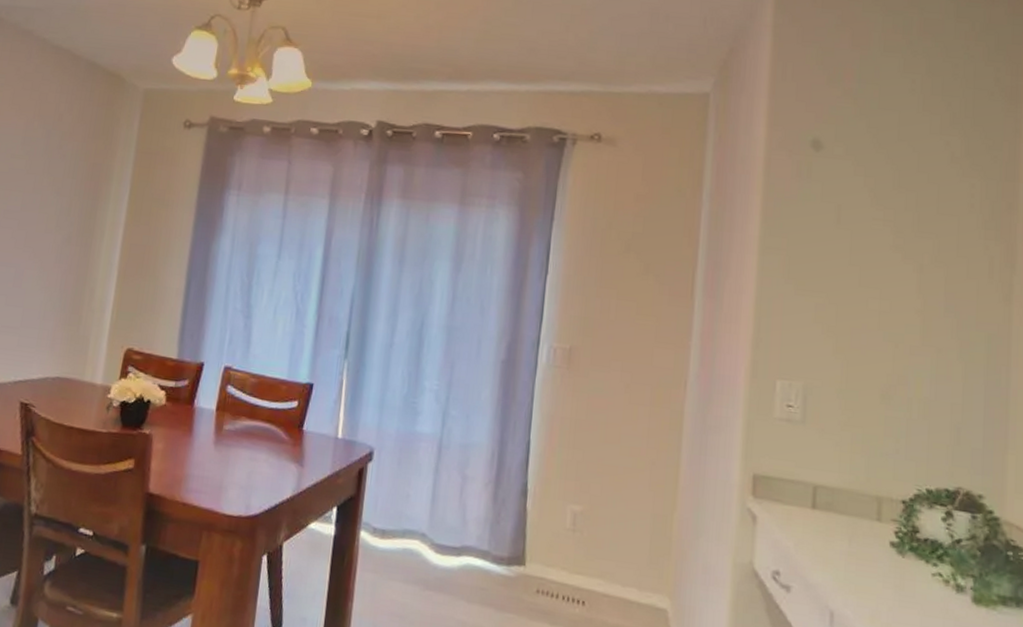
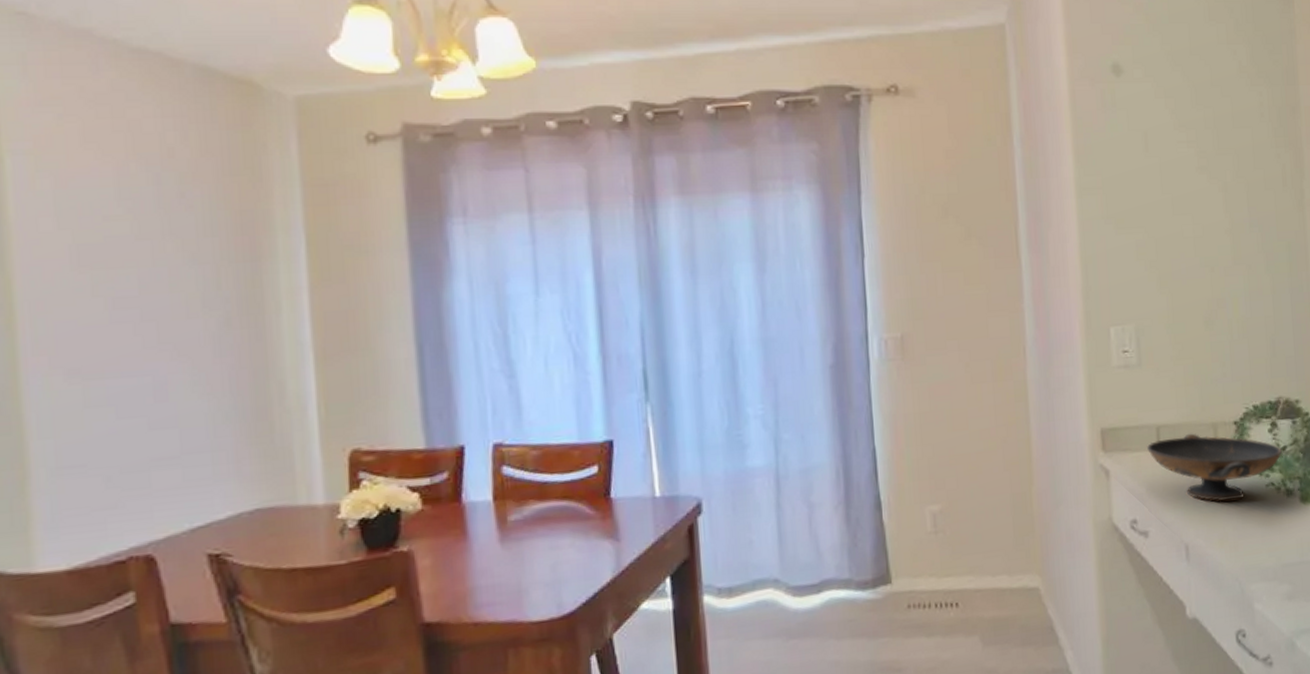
decorative bowl: none [800,498,955,582] -> present [1146,433,1282,502]

